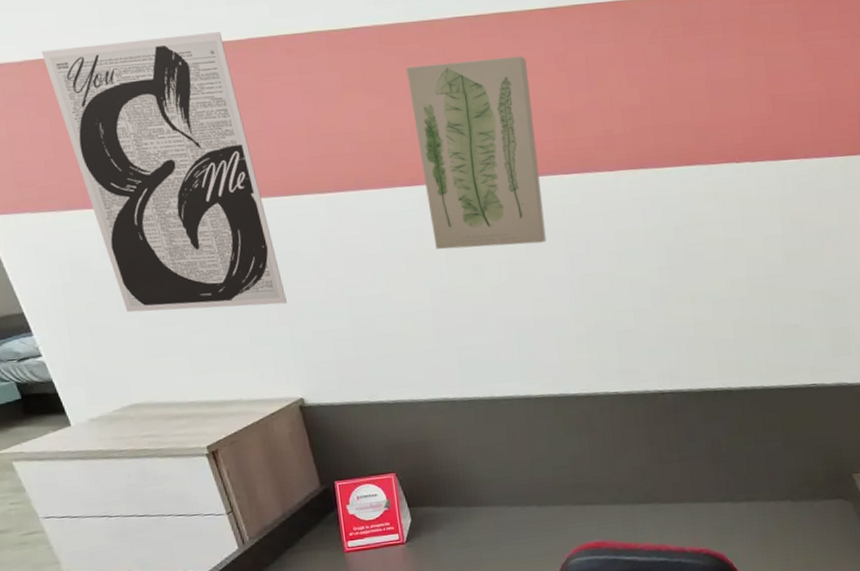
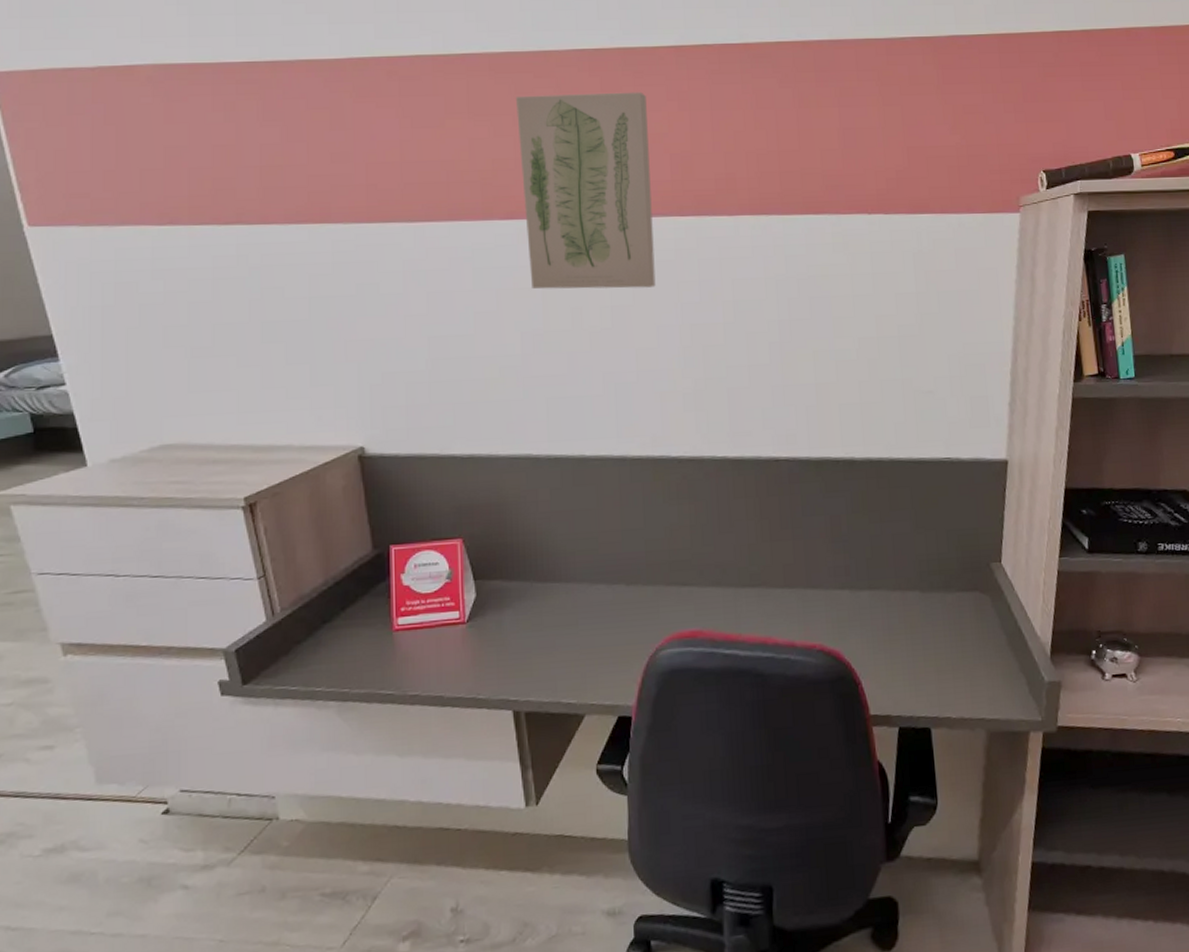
wall art: present [41,32,288,313] -> none [118,50,358,341]

